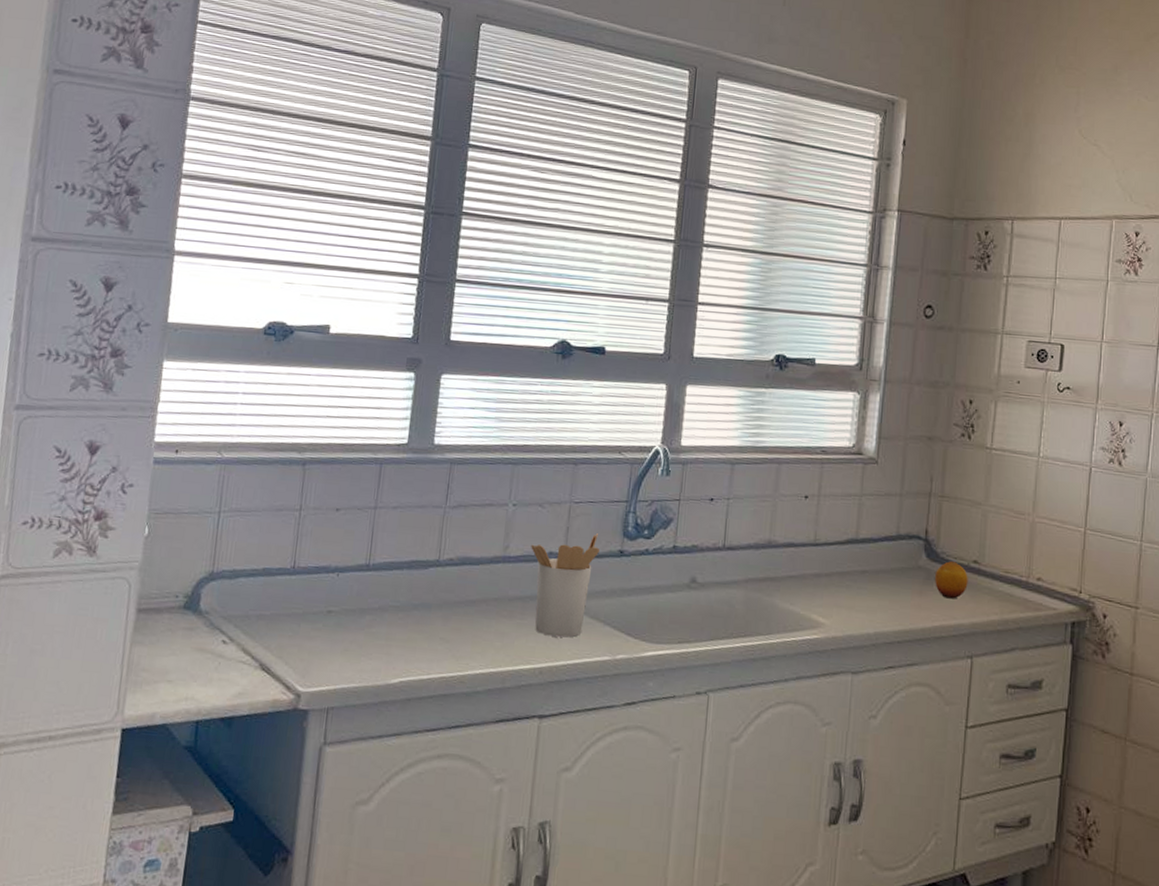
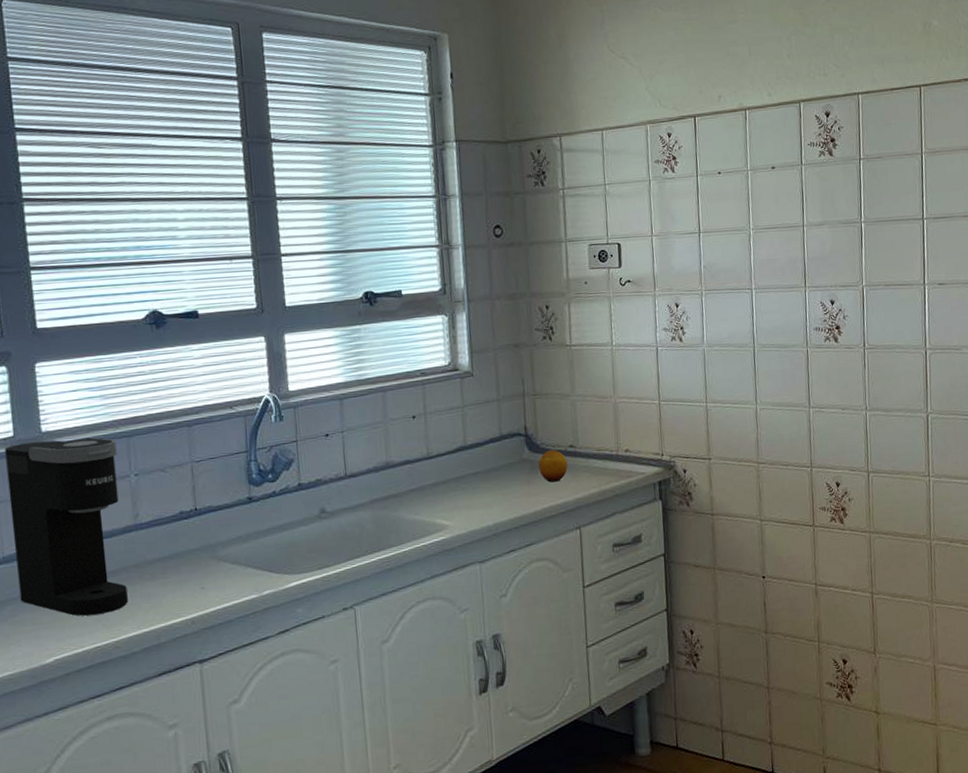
coffee maker: none [380,452,502,644] -> present [5,437,128,616]
utensil holder: present [531,533,601,638] -> none [160,486,230,588]

